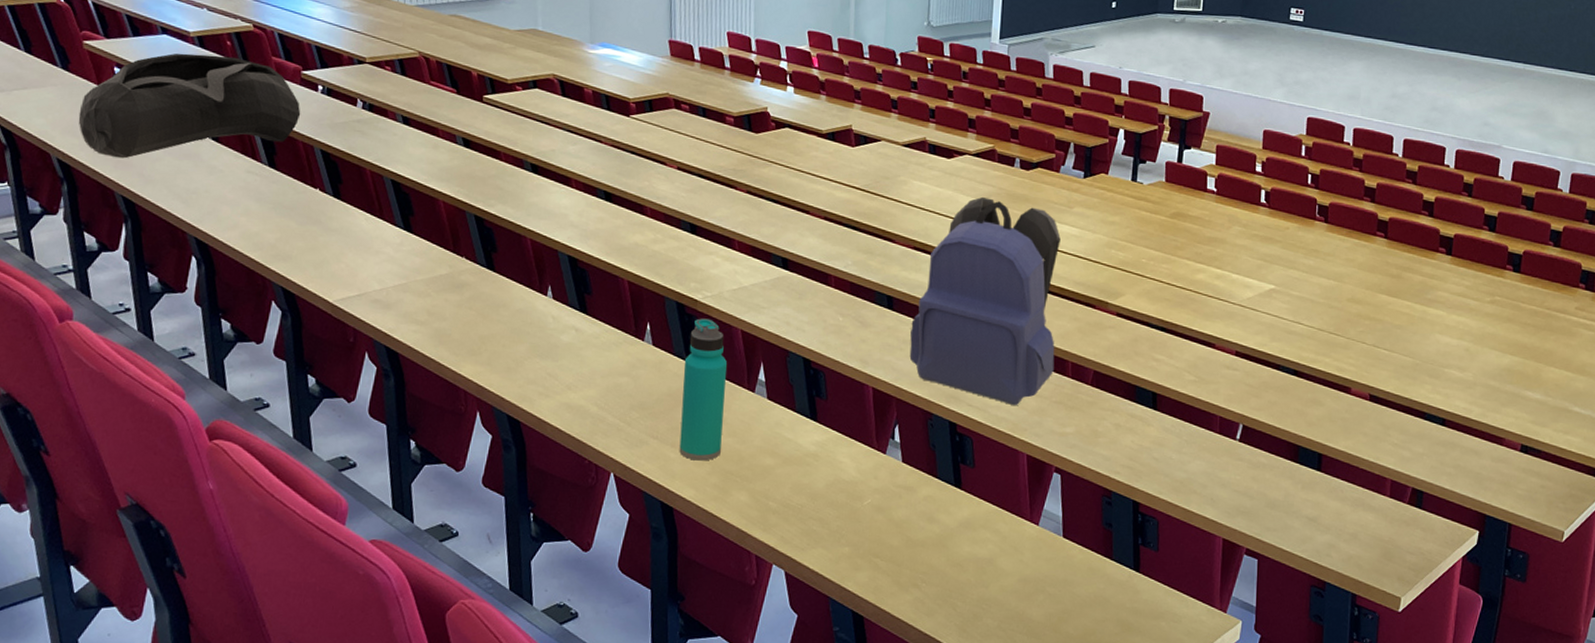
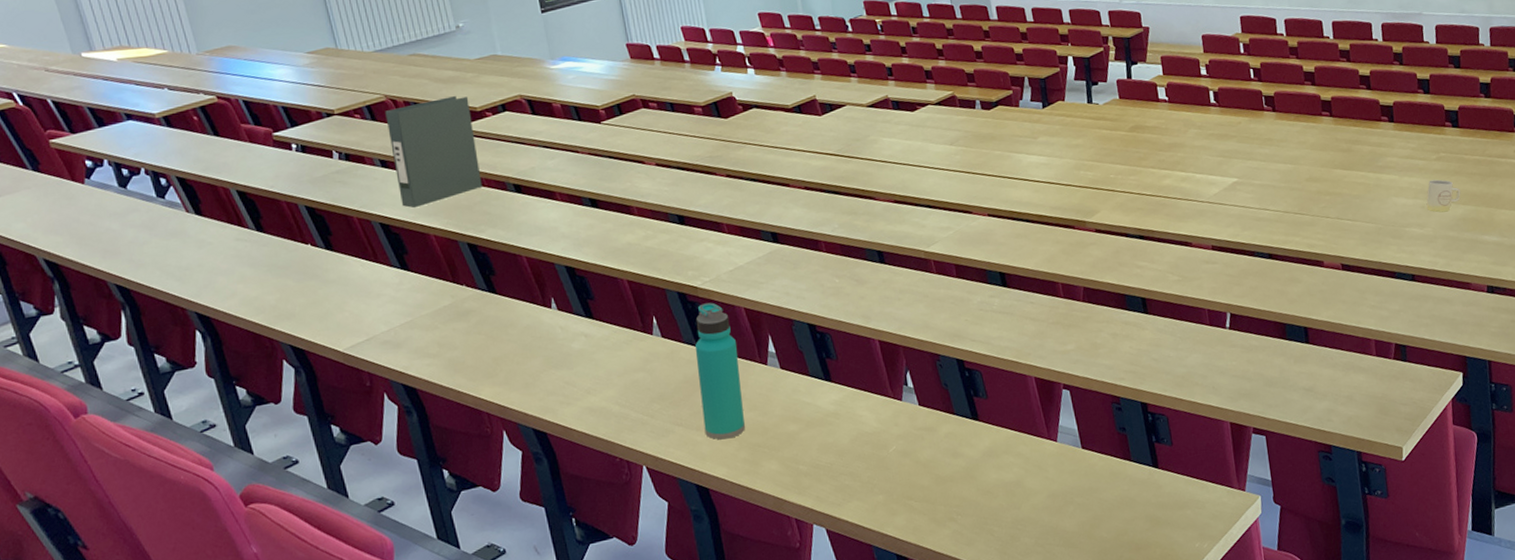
bag: present [78,53,301,159] -> none [57,130,280,249]
binder: none [415,63,502,171] -> present [385,95,482,209]
backpack: present [909,197,1061,406] -> none [904,142,1046,334]
mug: none [1471,323,1510,359] -> present [1426,179,1461,213]

